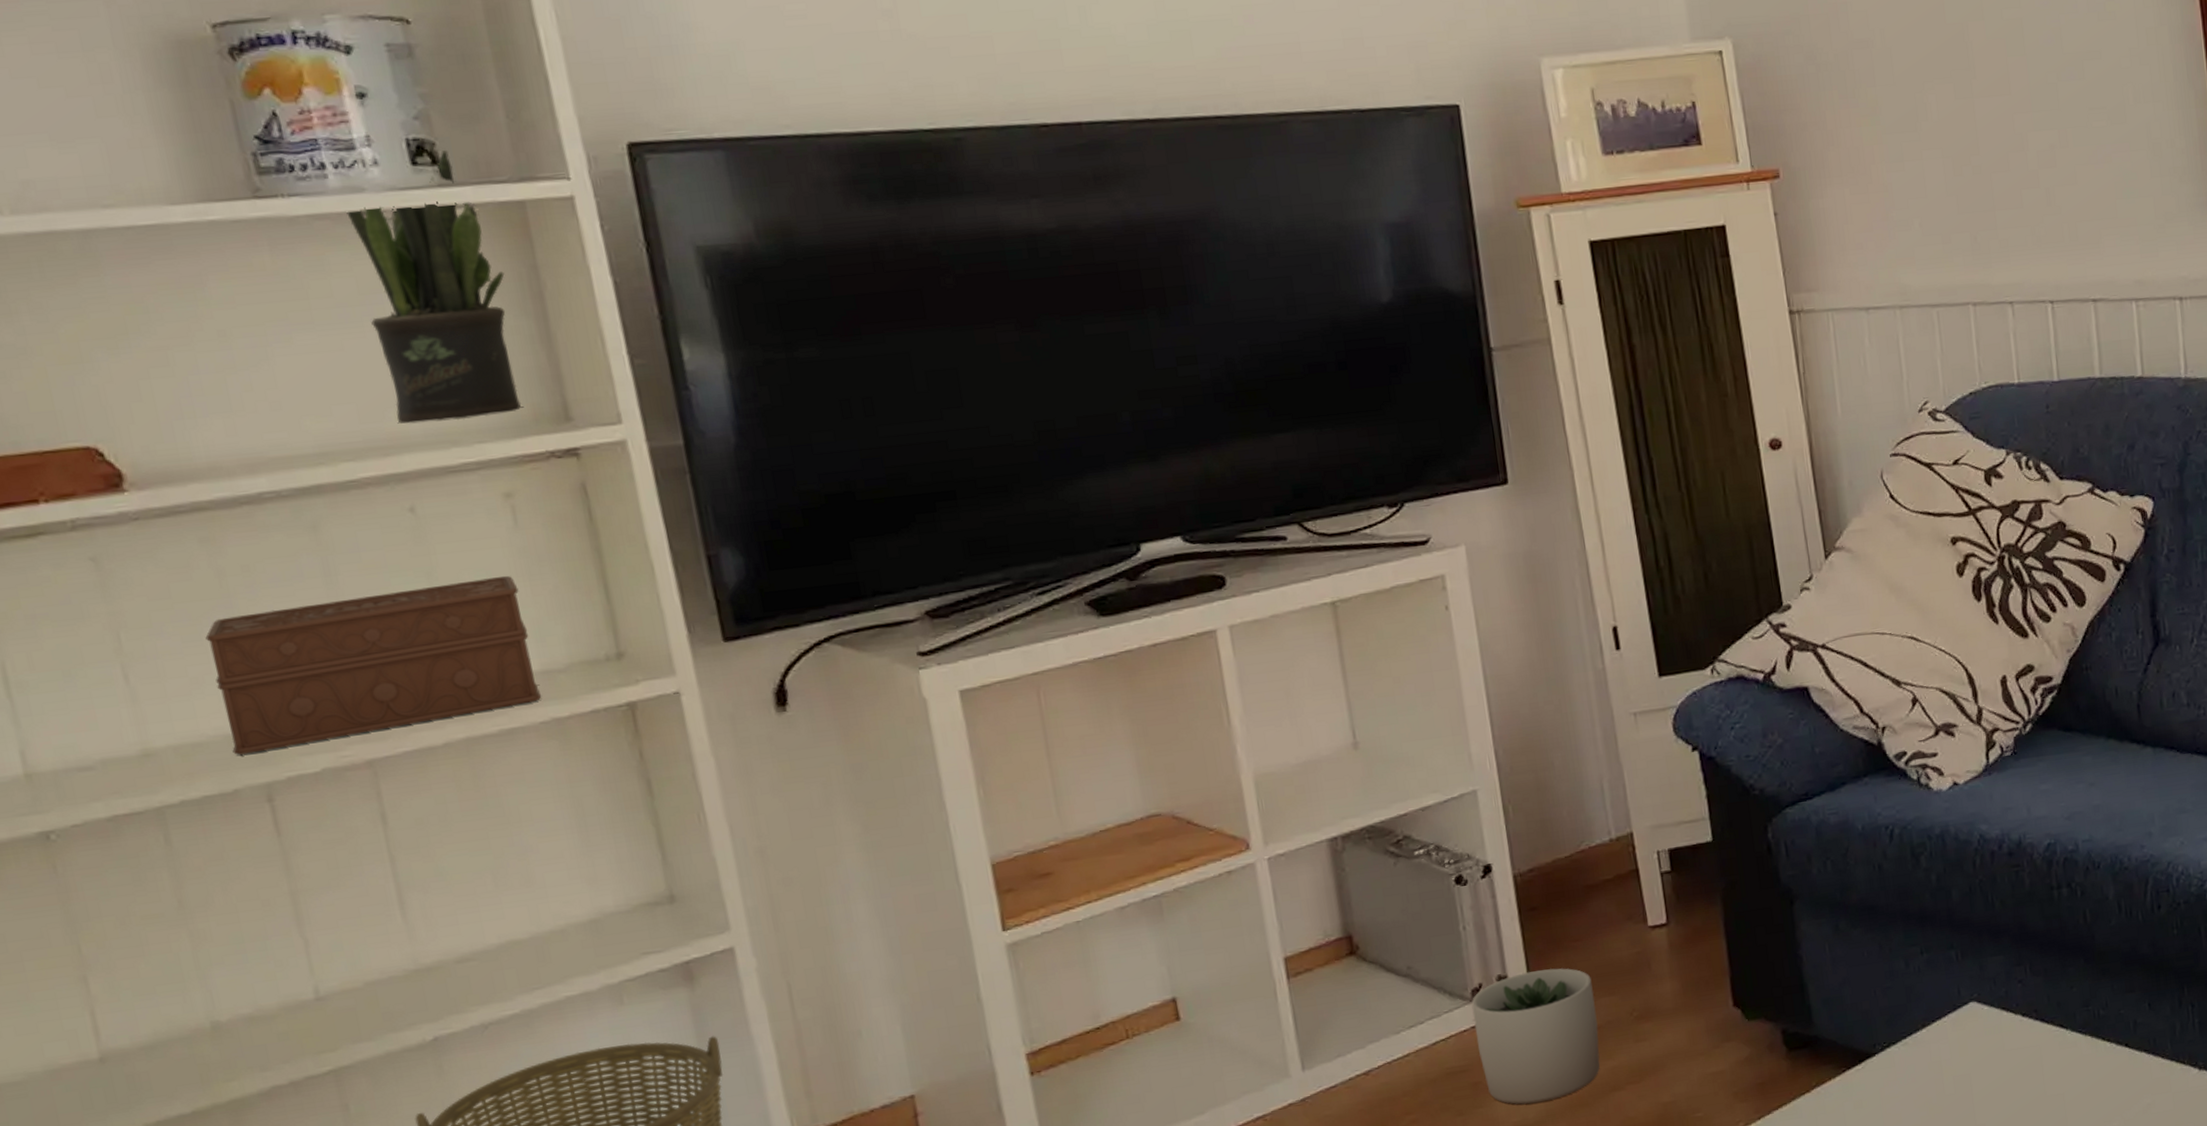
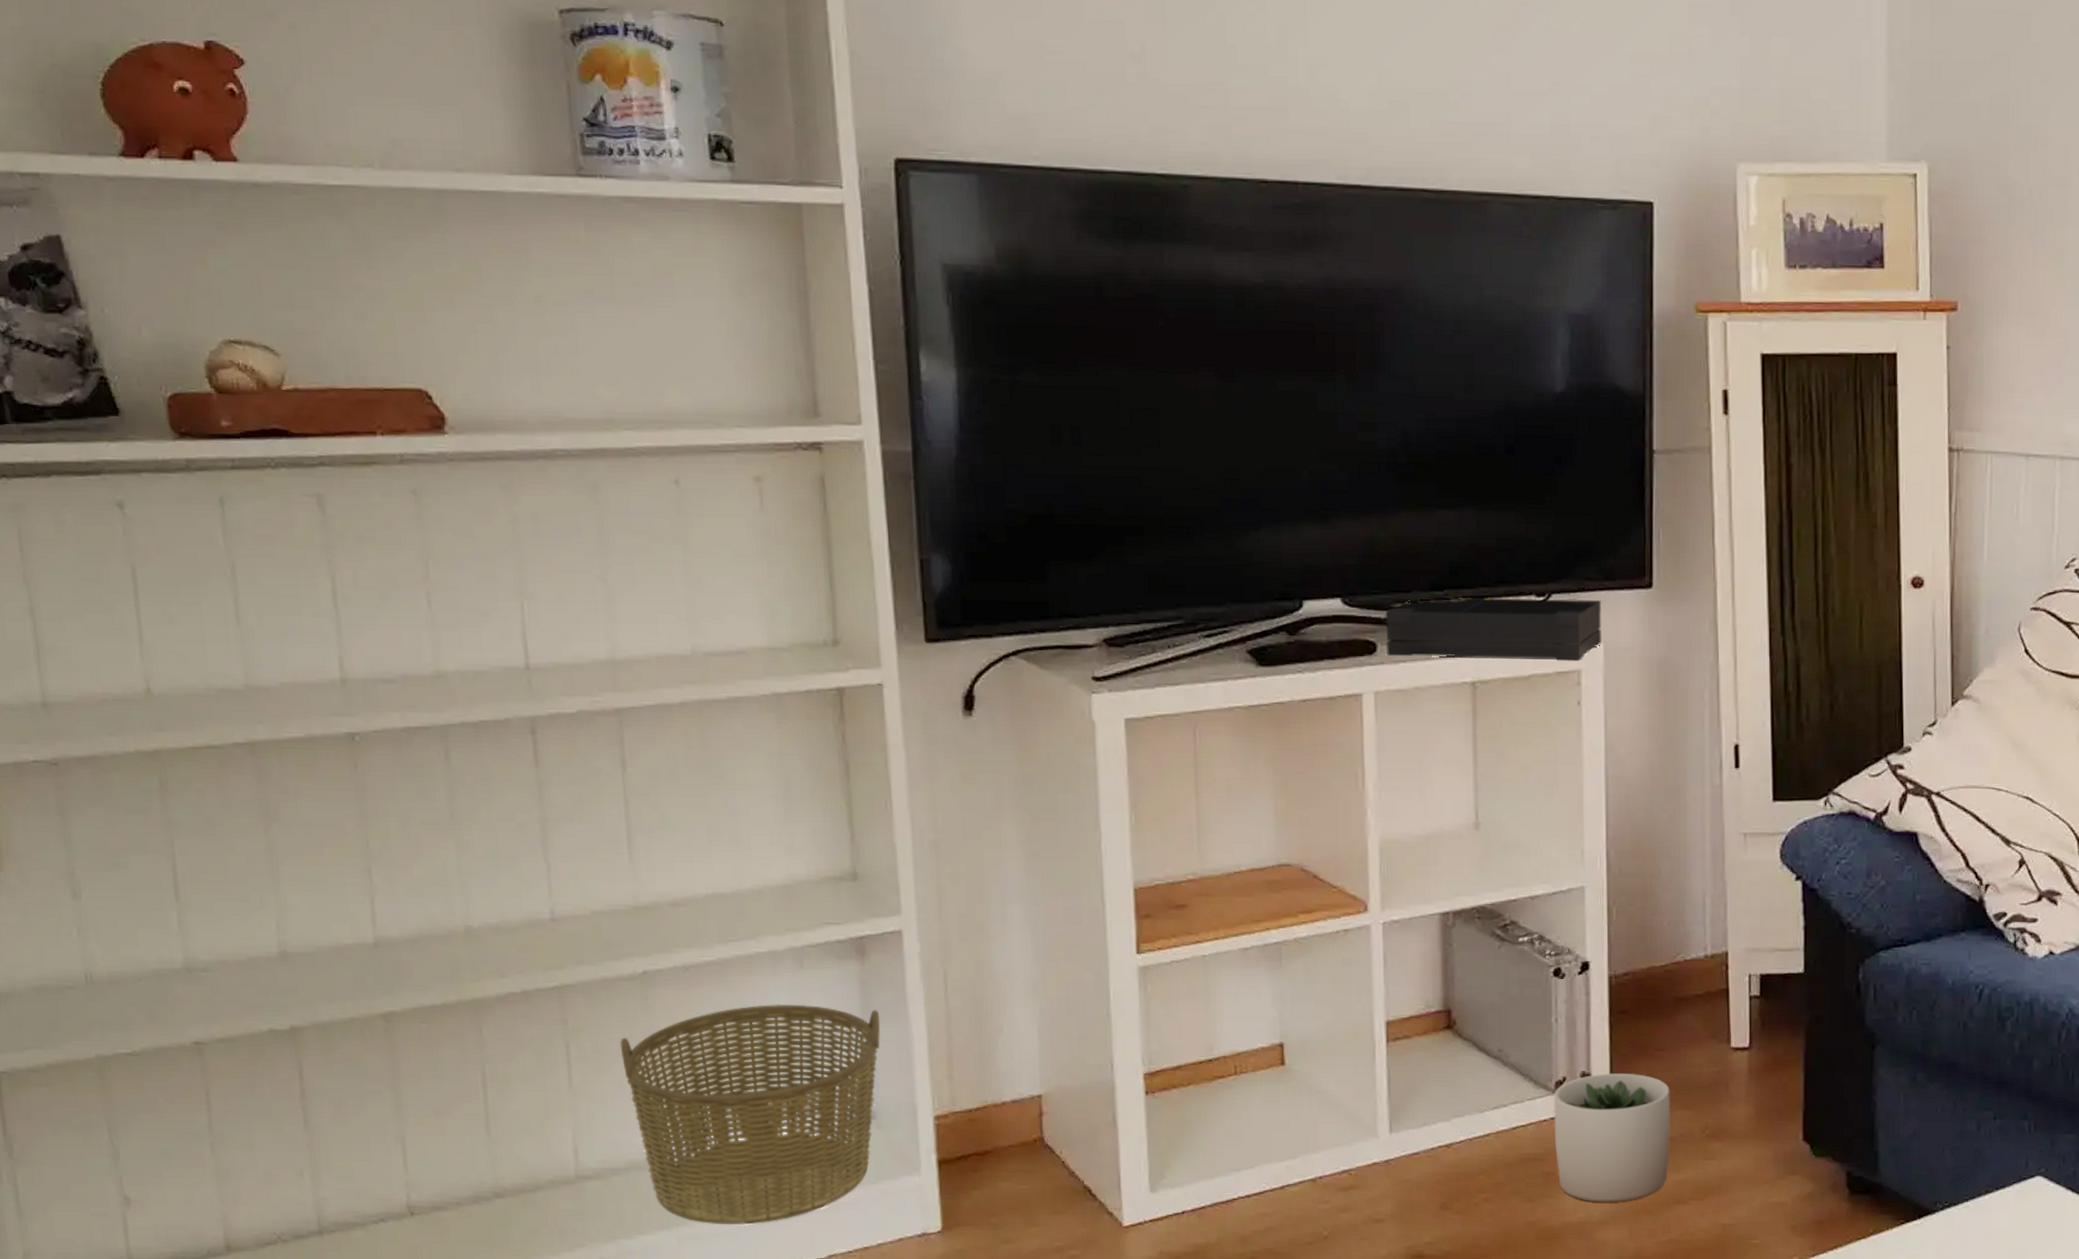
decorative box: present [205,576,542,755] -> none [496,554,766,688]
potted plant: present [346,149,522,424] -> none [652,147,779,404]
game console: none [1231,503,1462,587] -> present [1386,598,1601,659]

